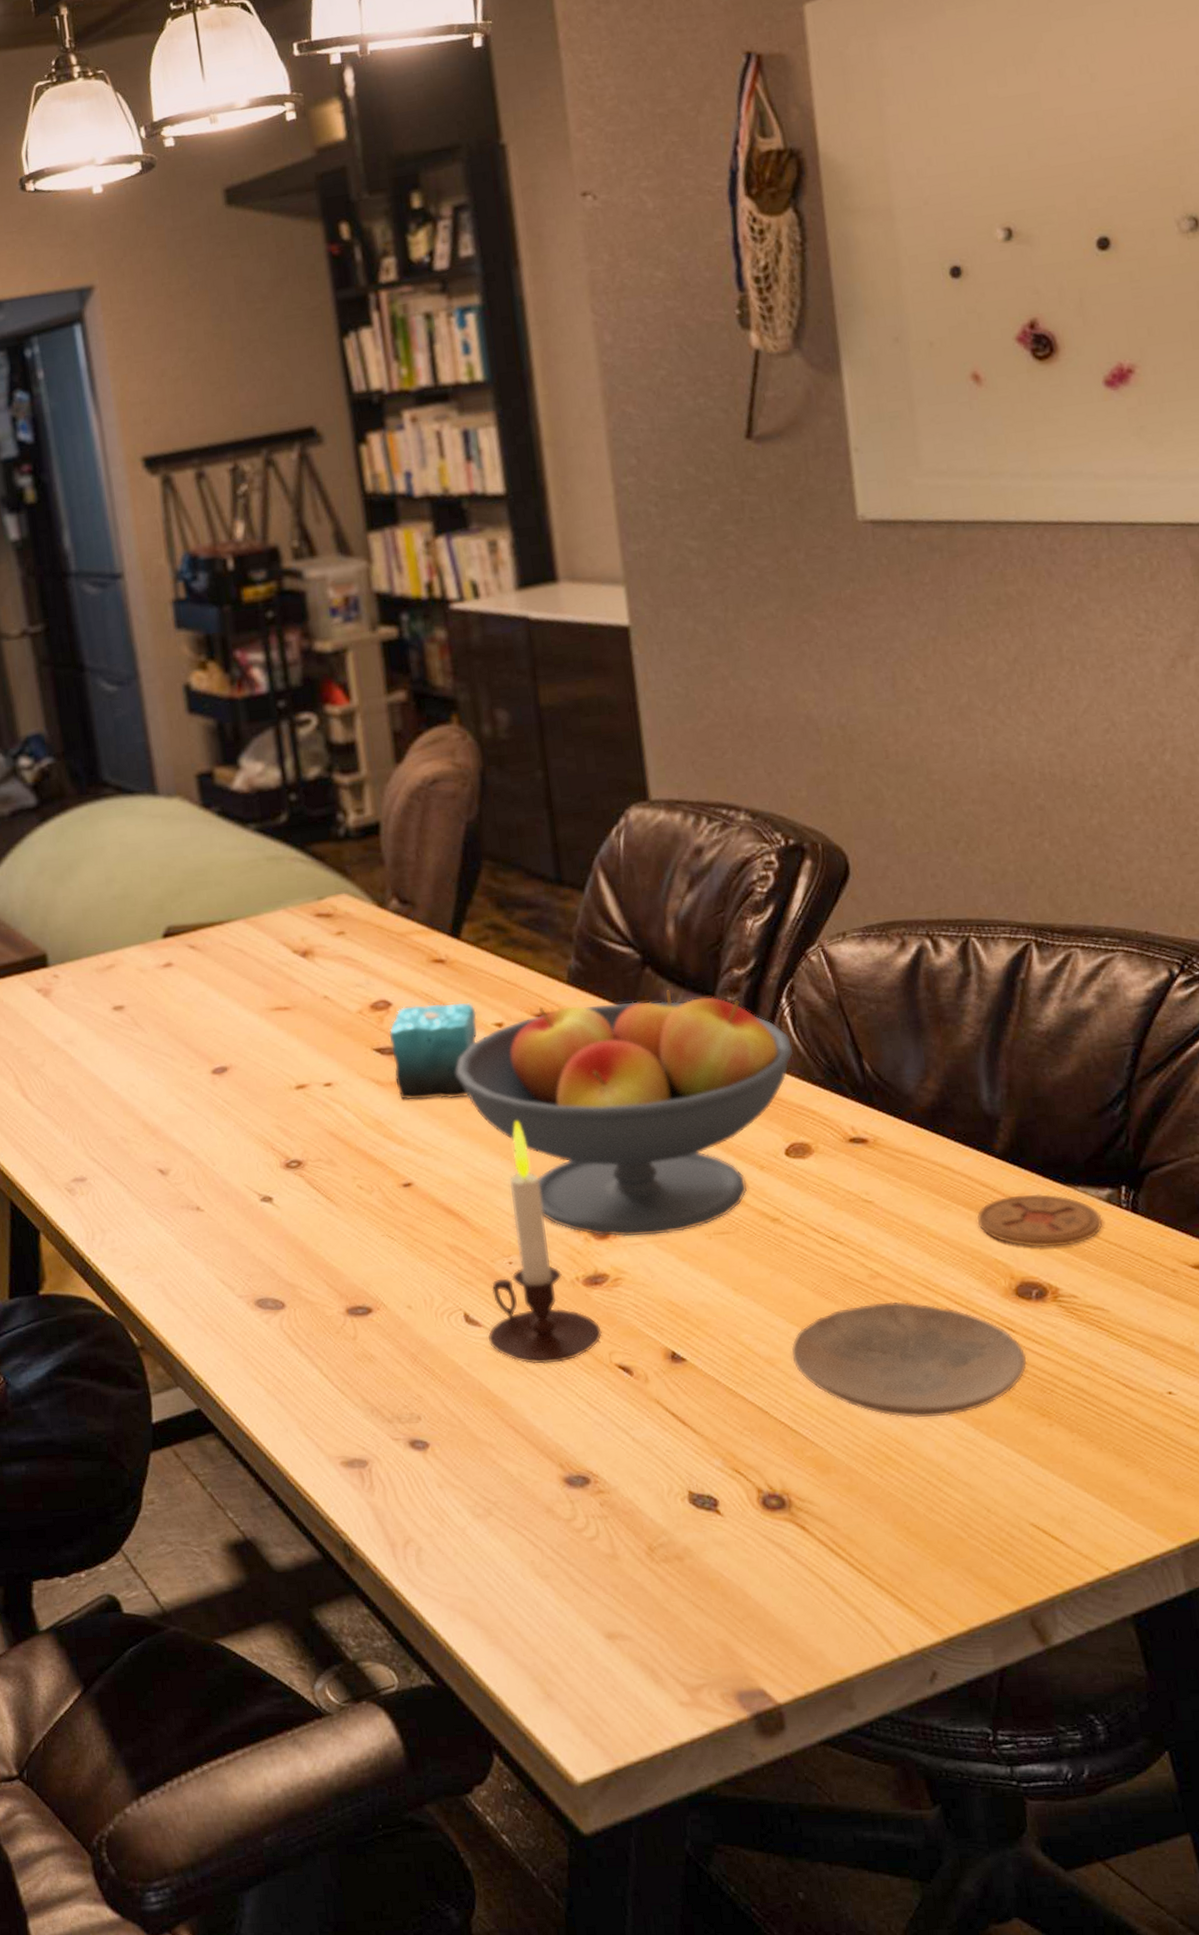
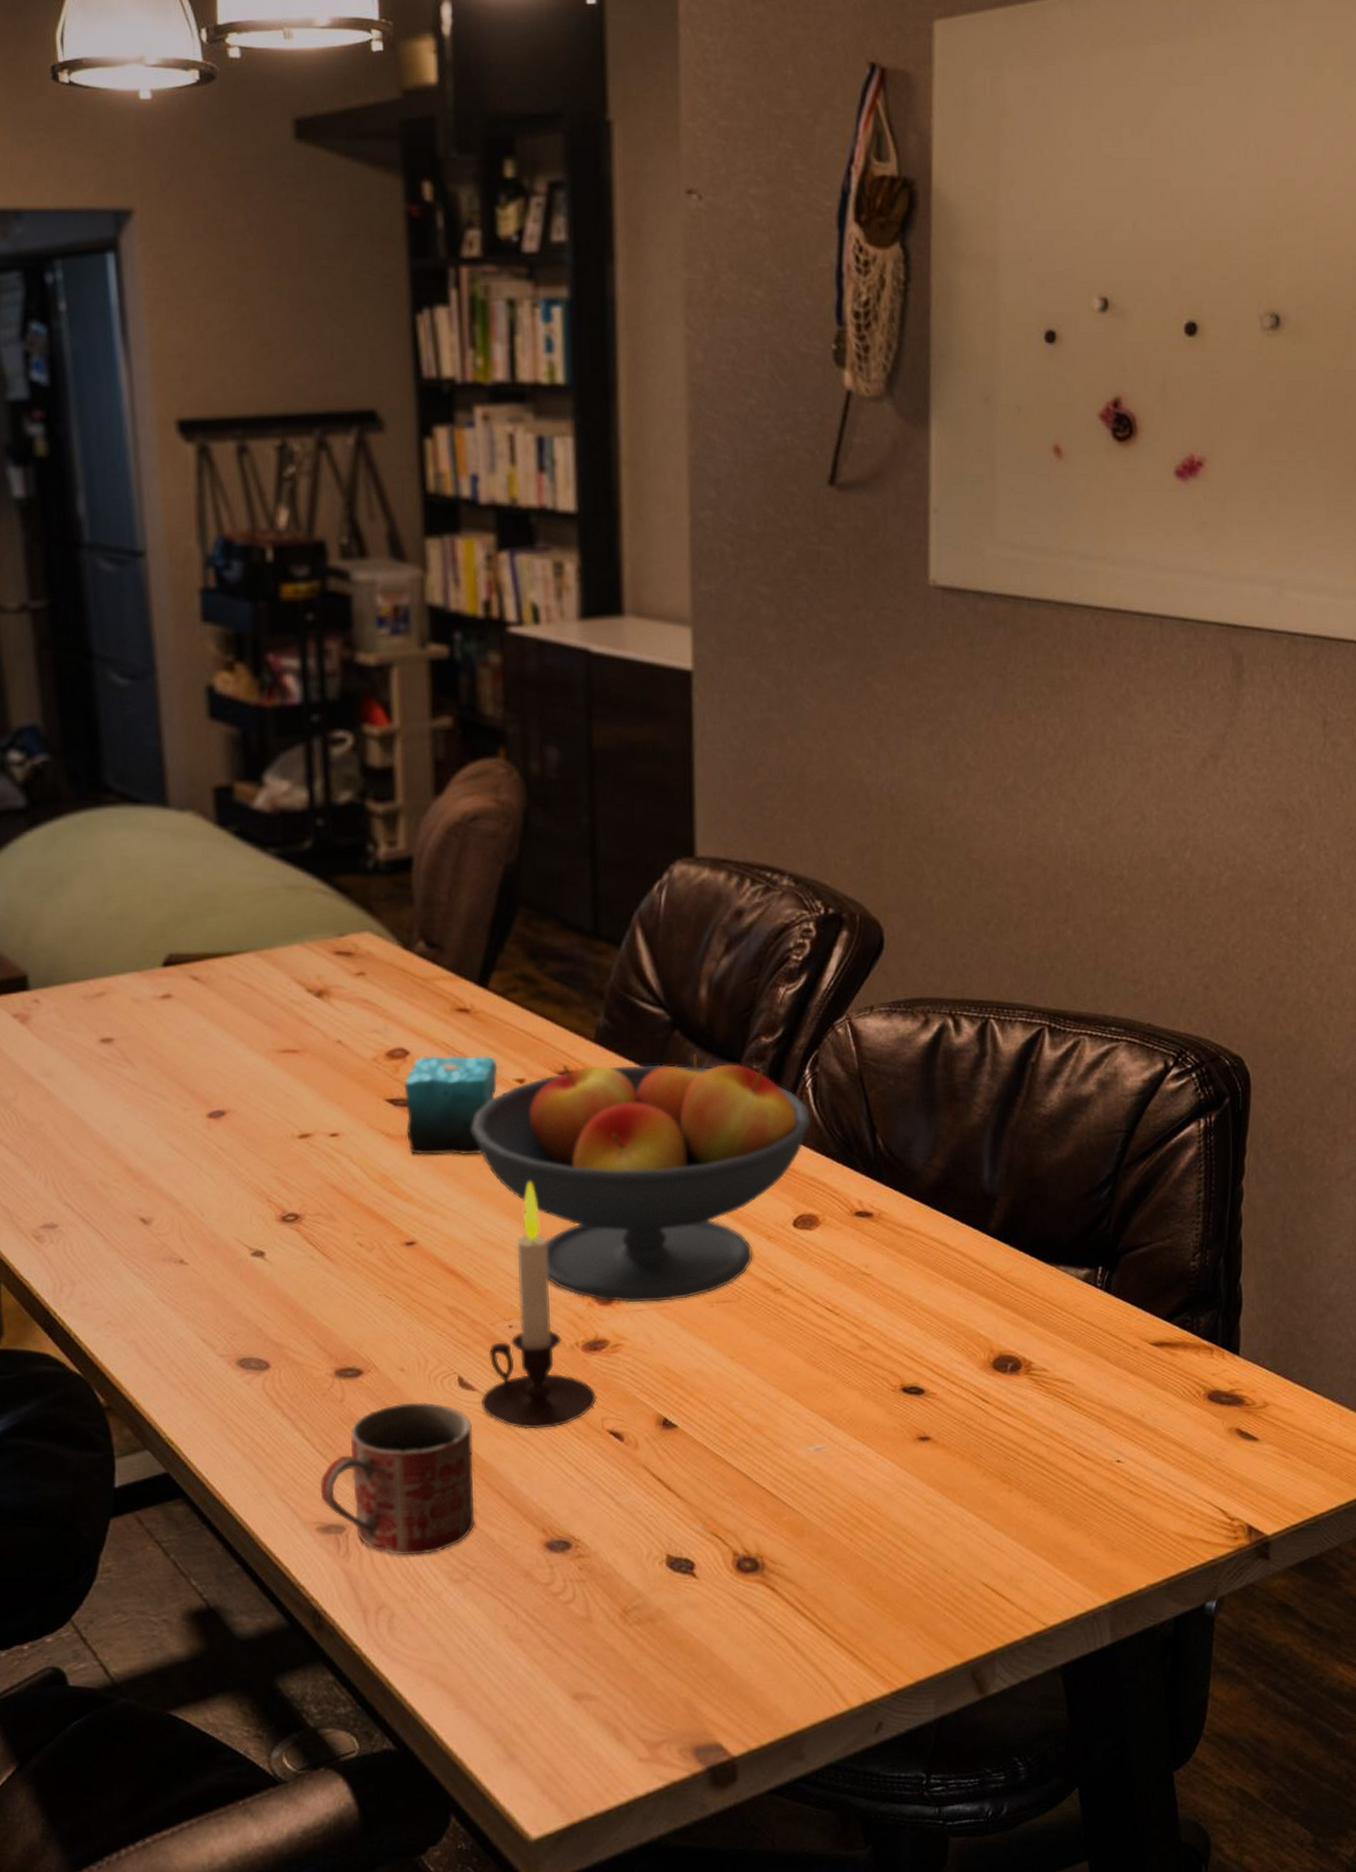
mug: none [340,1338,493,1490] -> present [319,1401,475,1556]
plate: present [791,1301,1028,1418] -> none [779,1372,996,1484]
coaster: present [976,1193,1103,1248] -> none [965,1271,1078,1323]

